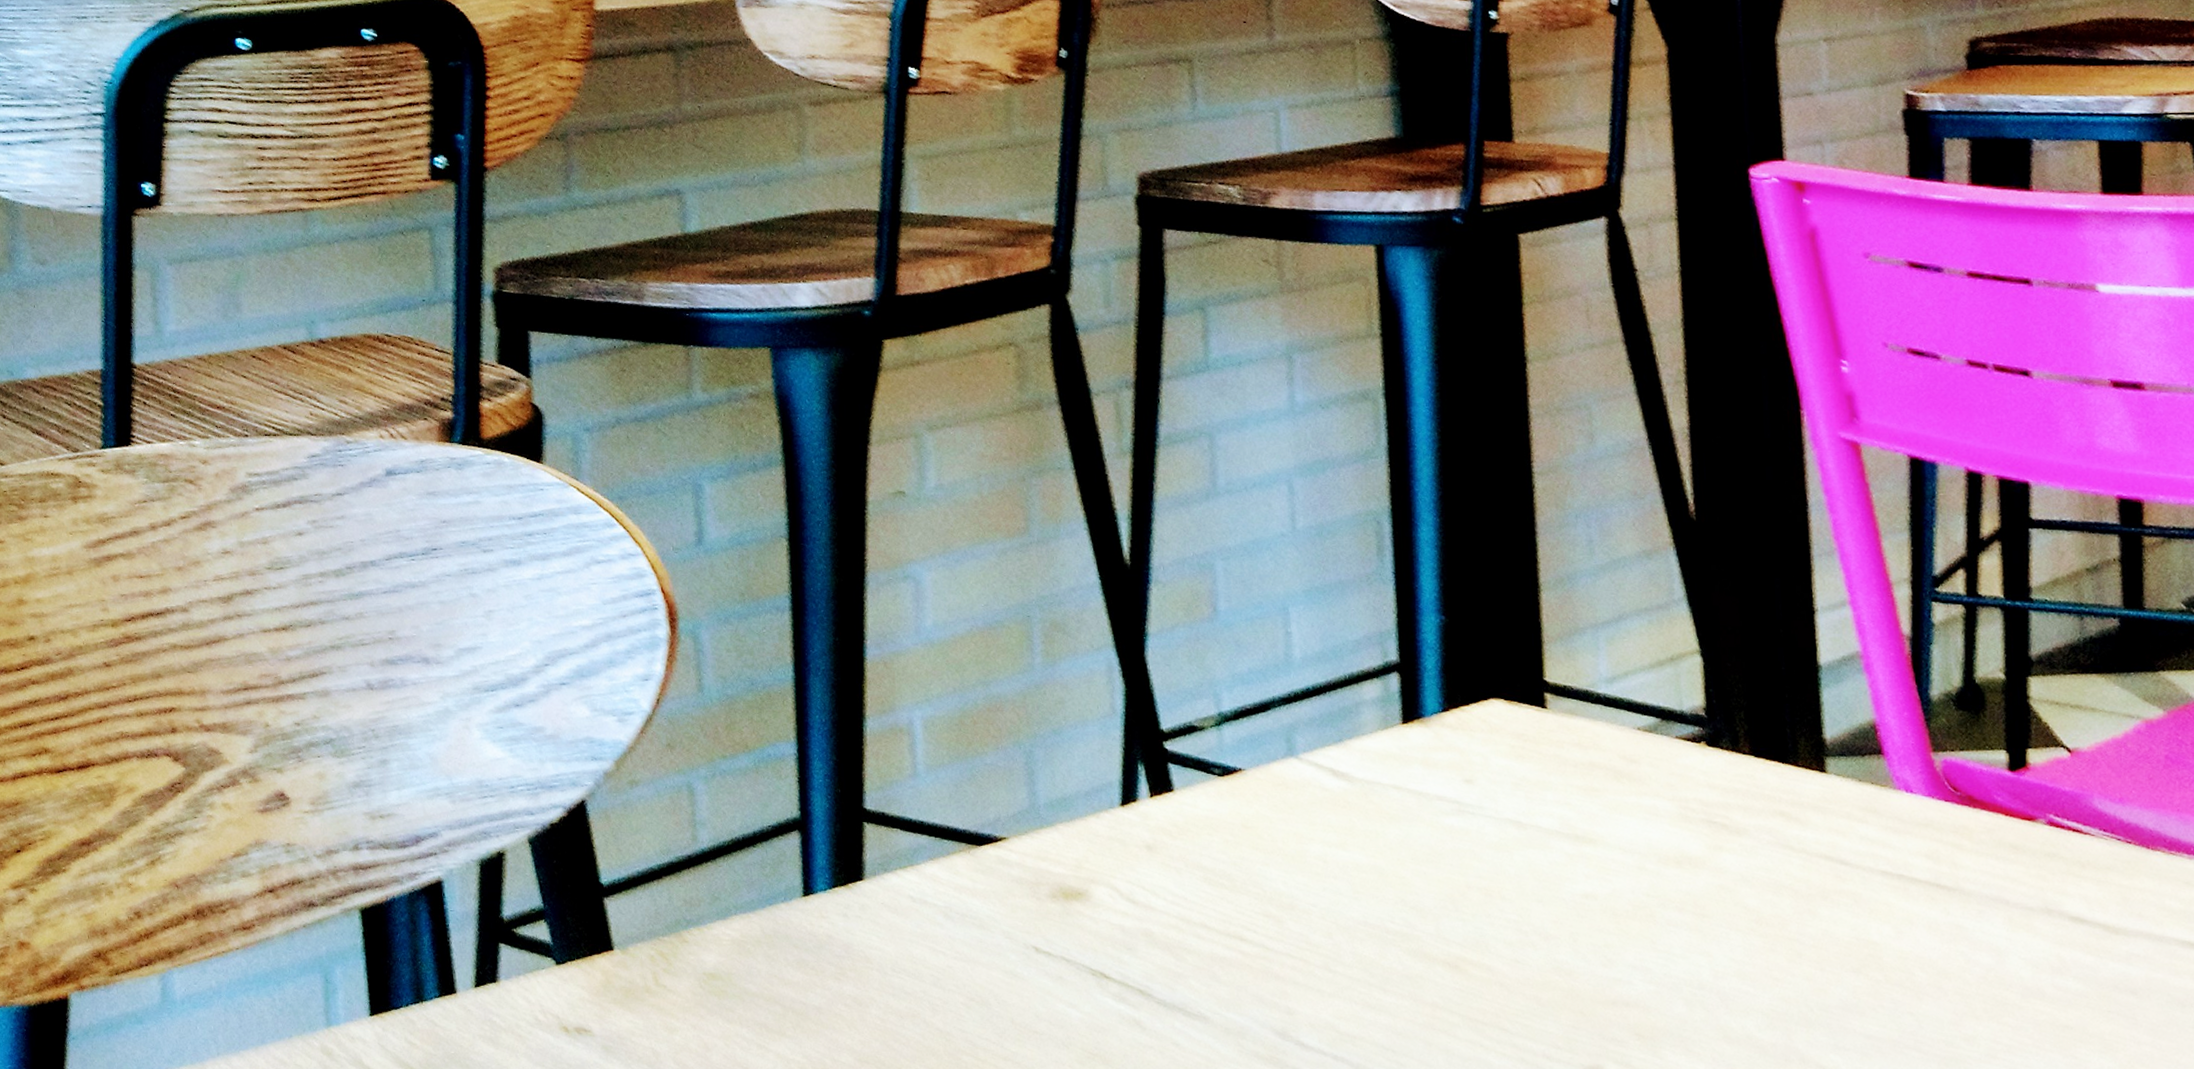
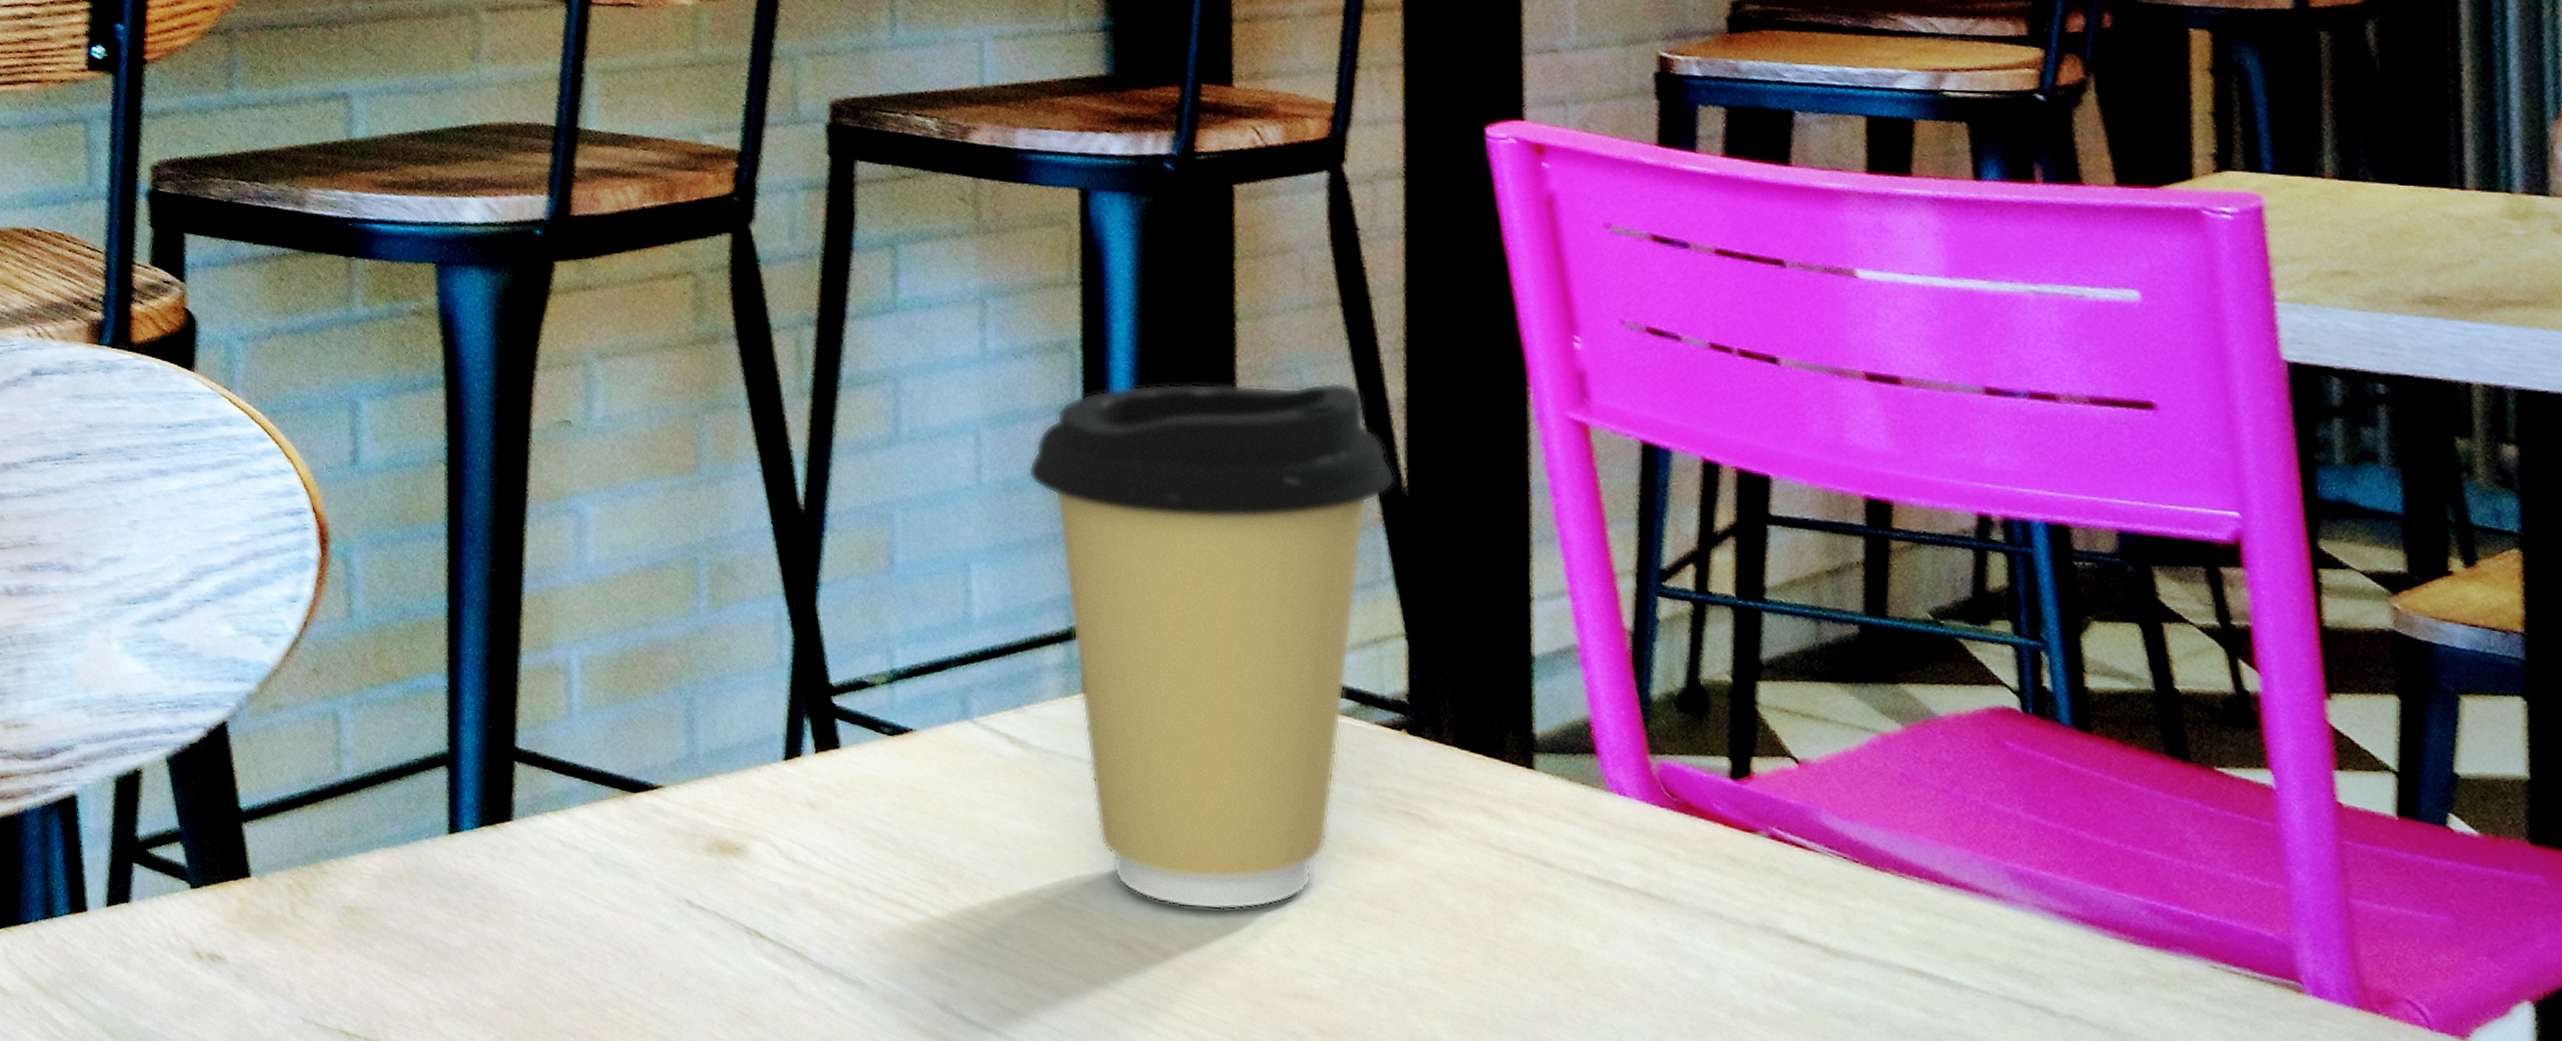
coffee cup: none [1339,415,1682,925] -> present [1028,381,1395,910]

